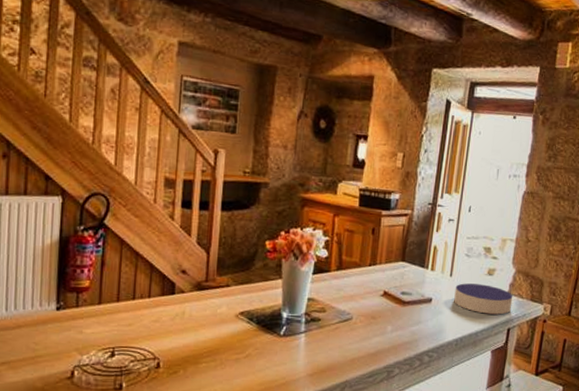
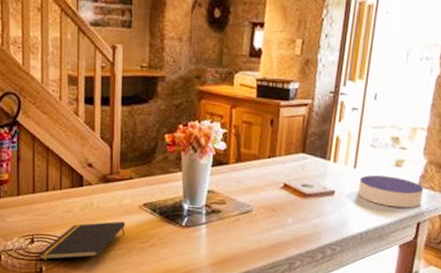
notepad: none [119,331,220,375] -> present [38,221,126,260]

